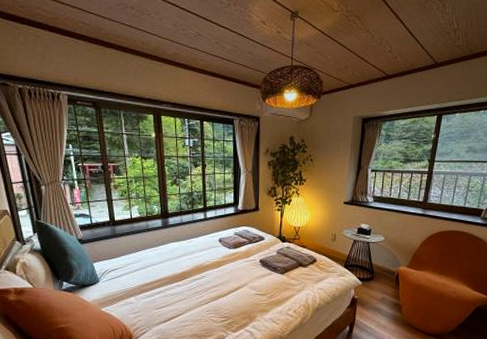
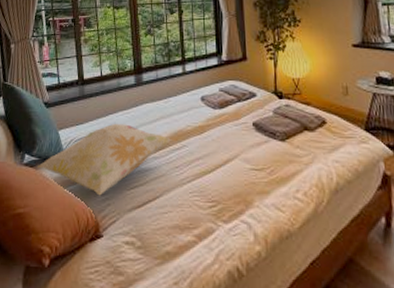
decorative pillow: none [75,259,194,314] -> present [37,124,172,196]

